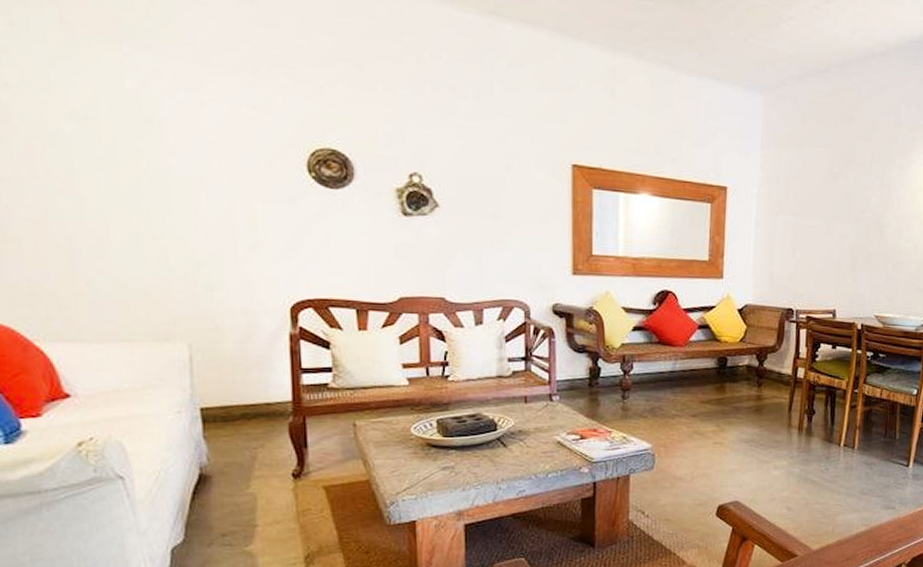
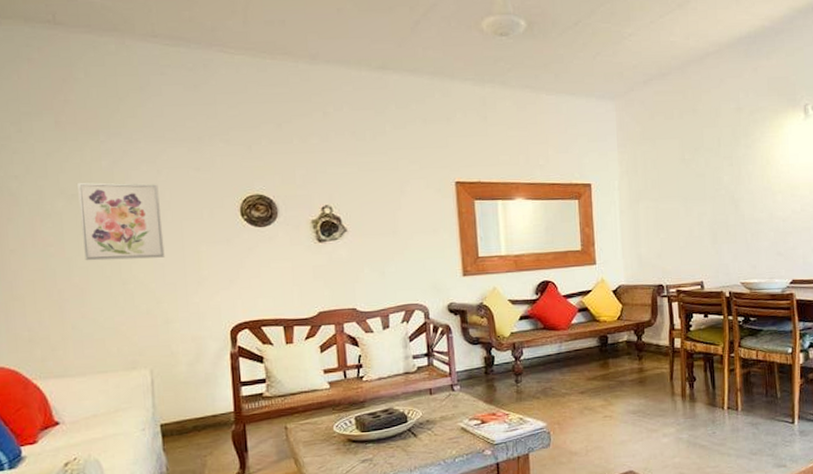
wall art: none [92,102,209,211] -> present [78,182,165,261]

